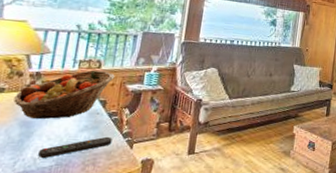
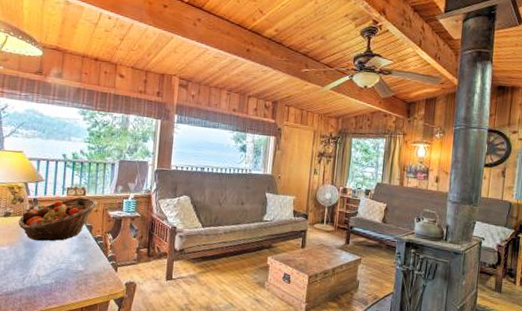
remote control: present [37,136,113,159] -> none [40,259,100,277]

